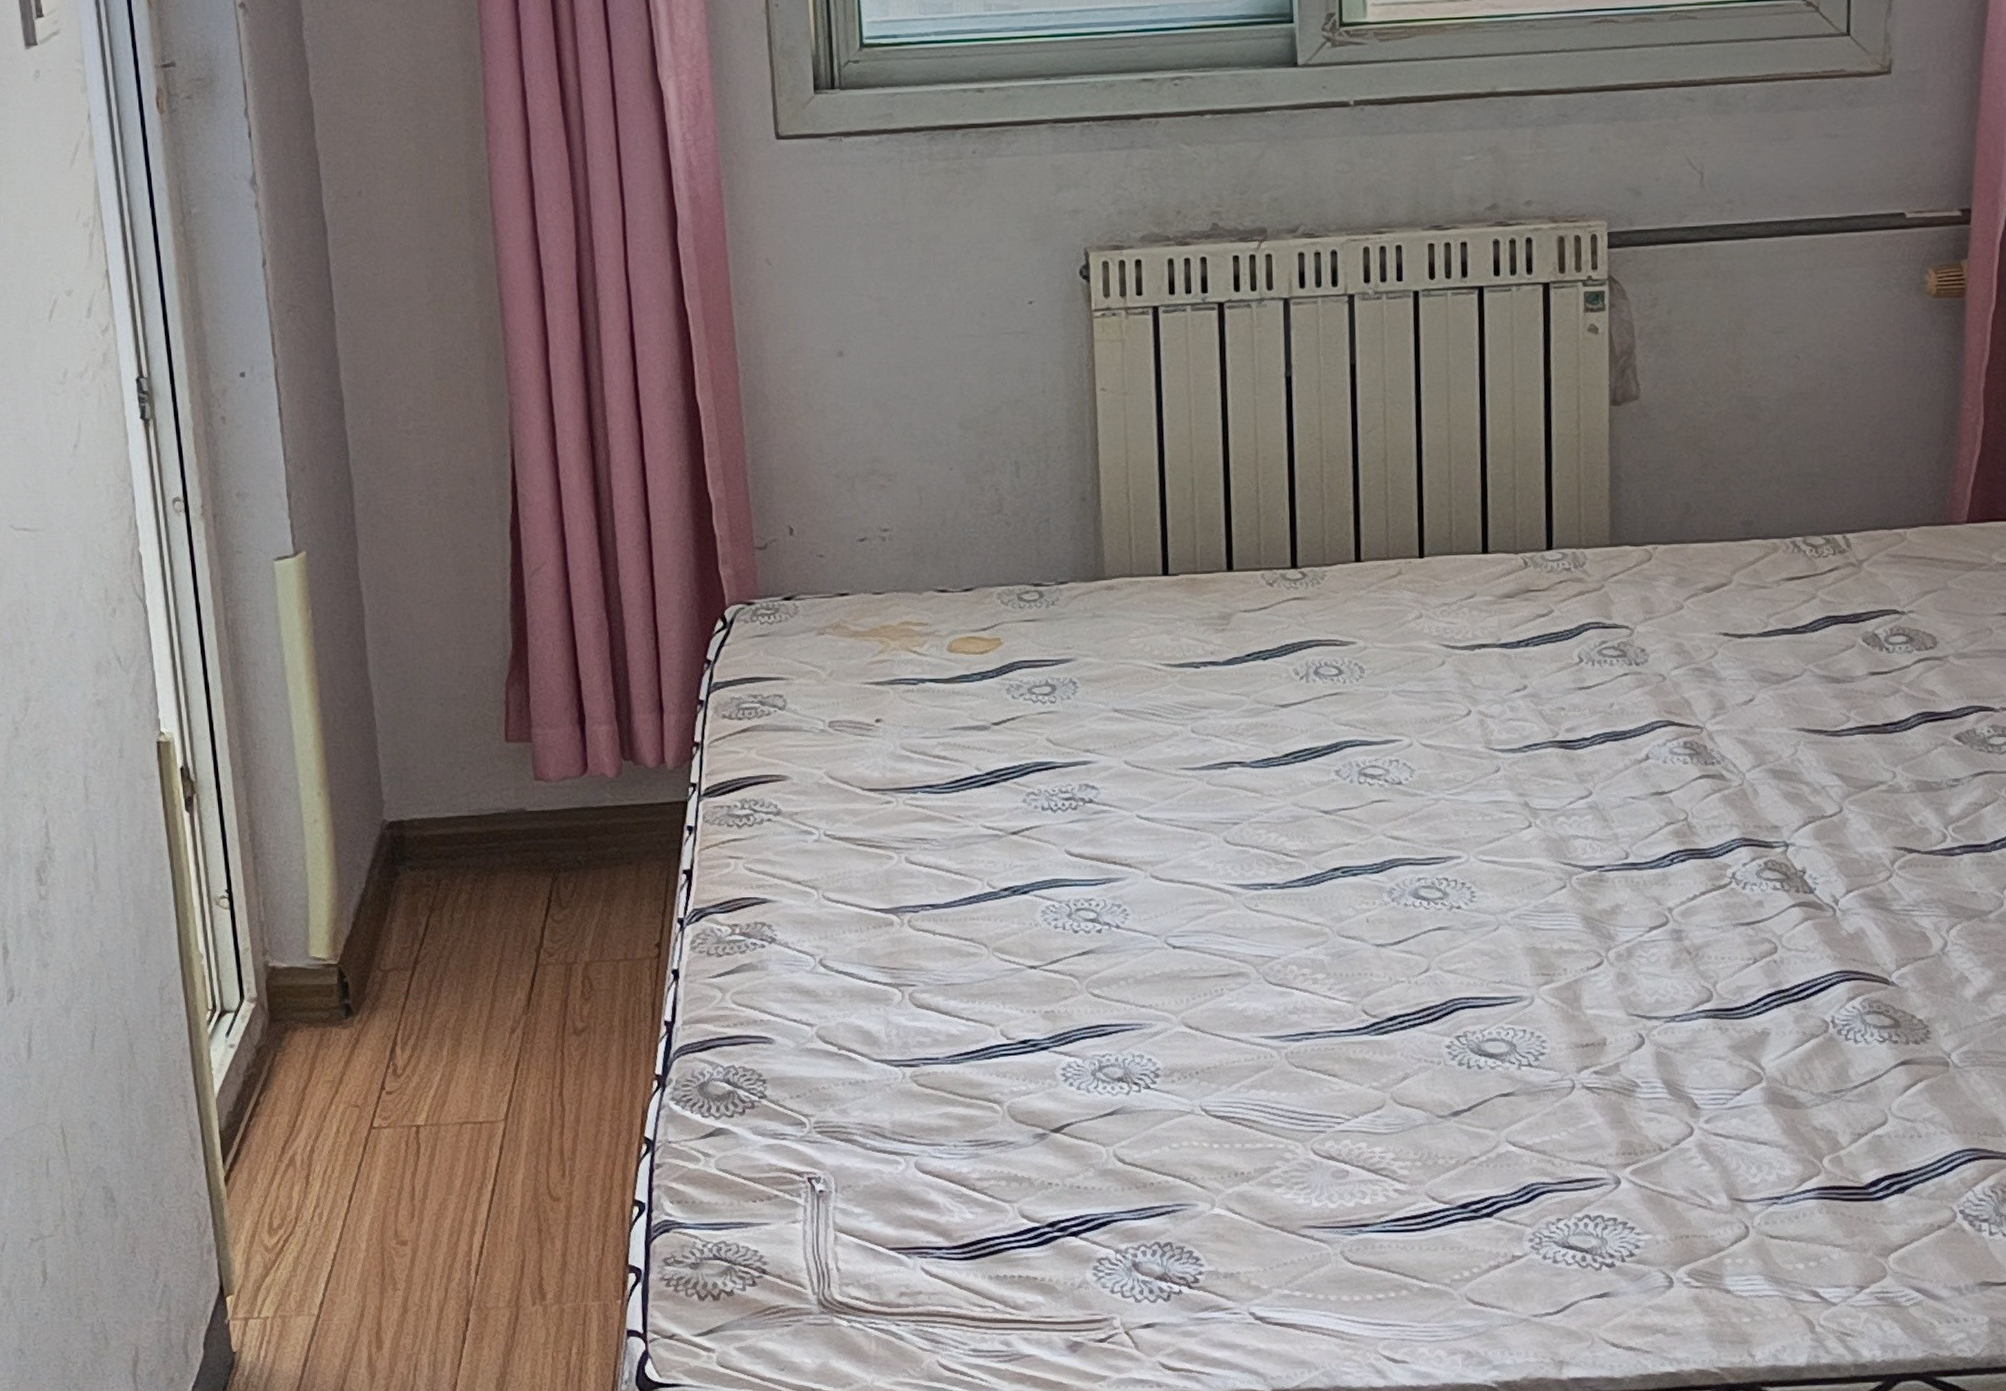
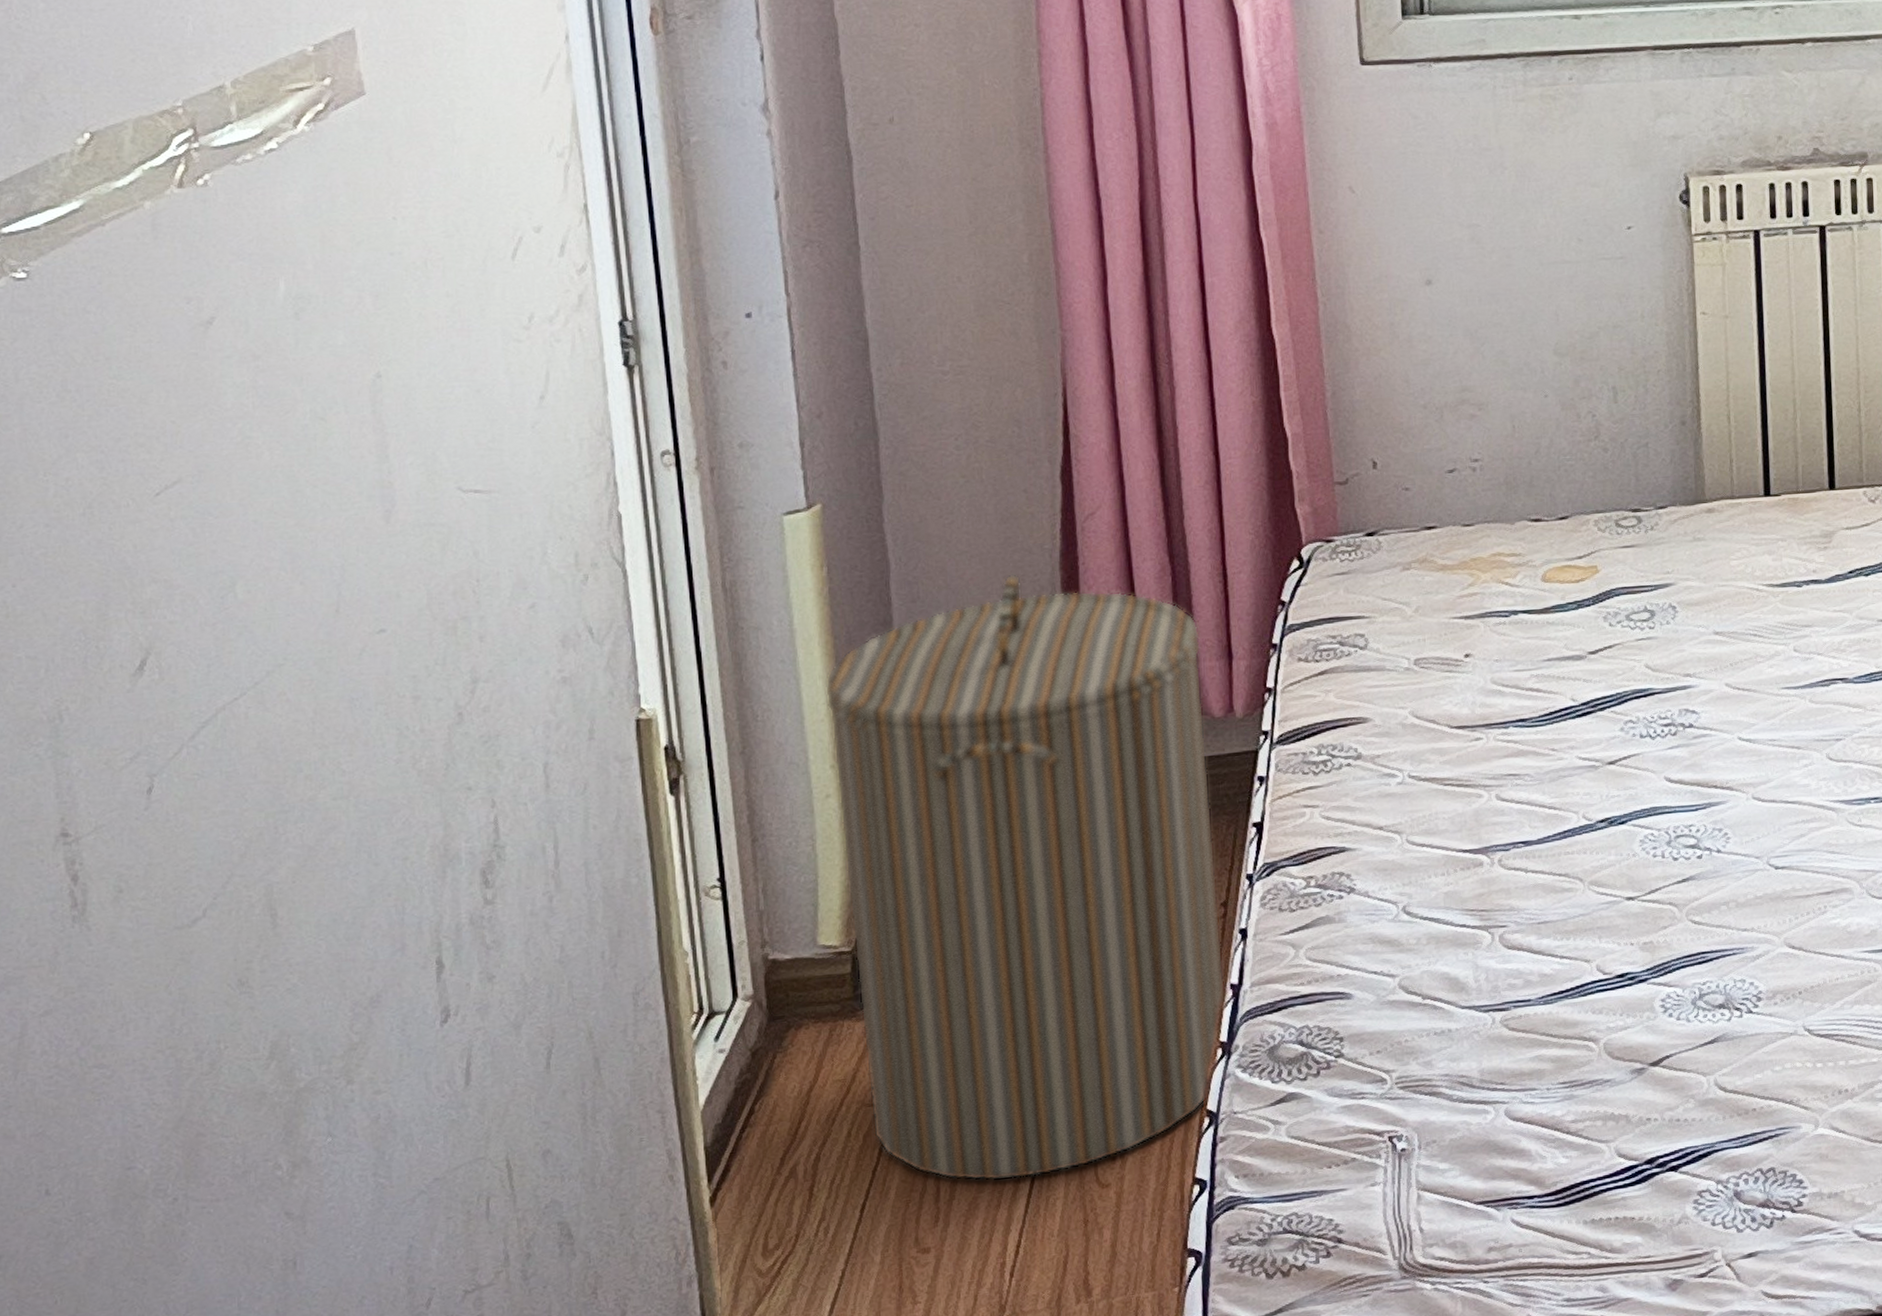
laundry hamper: none [311,622,660,1186] -> present [824,573,1226,1181]

